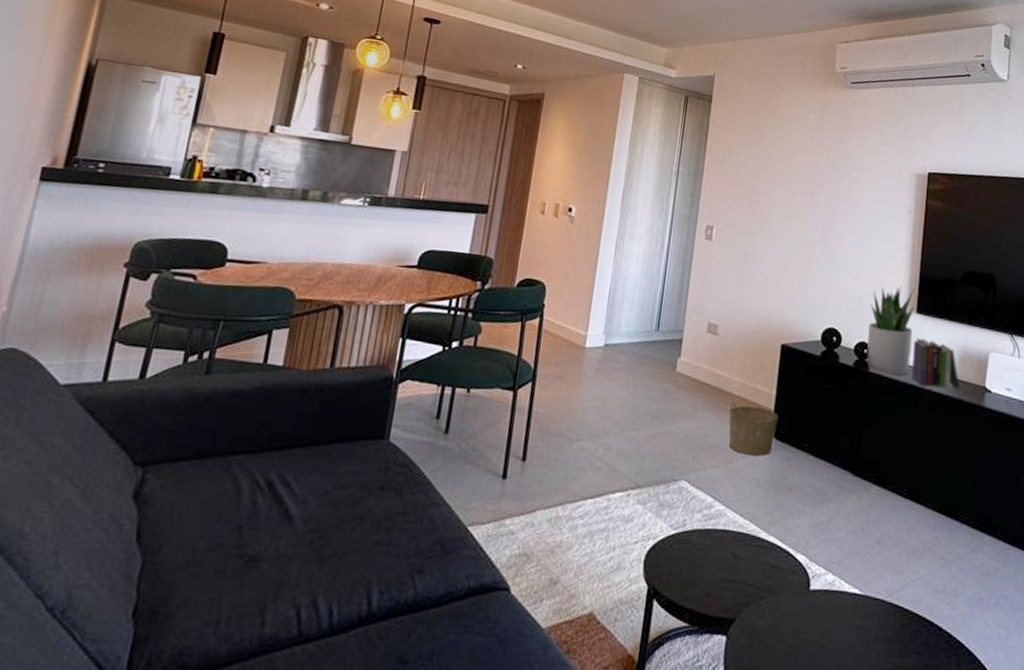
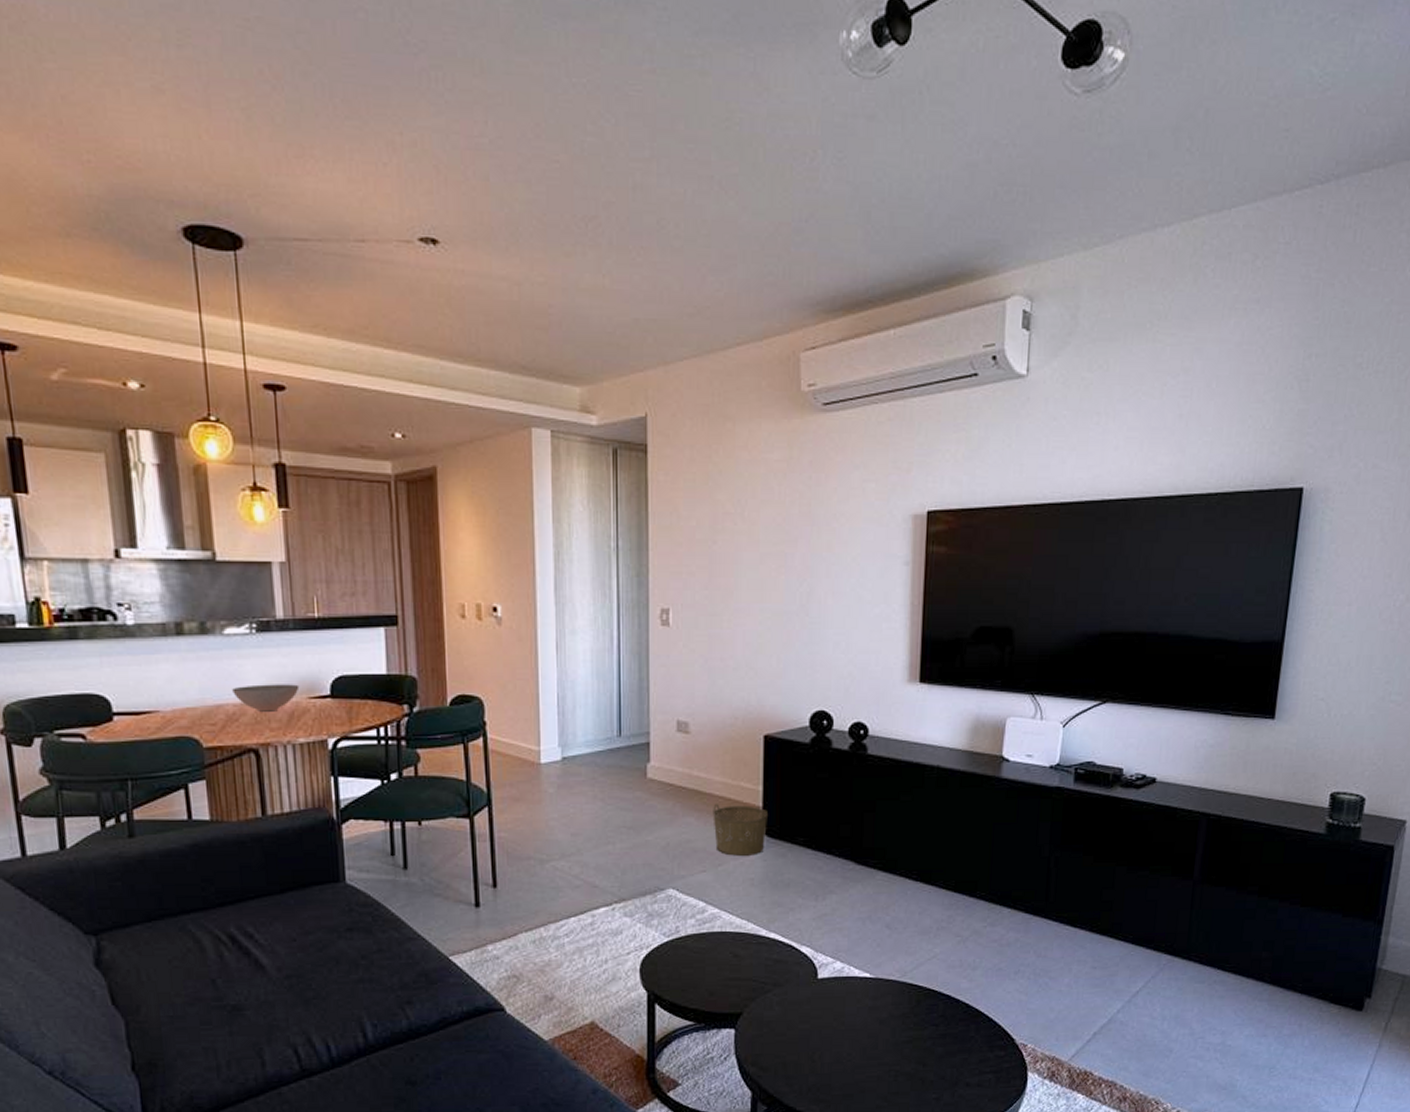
bowl: none [334,249,393,275] -> present [232,684,300,712]
planter: present [867,285,915,376] -> none [863,653,917,756]
books: present [911,337,960,389] -> none [917,710,973,764]

